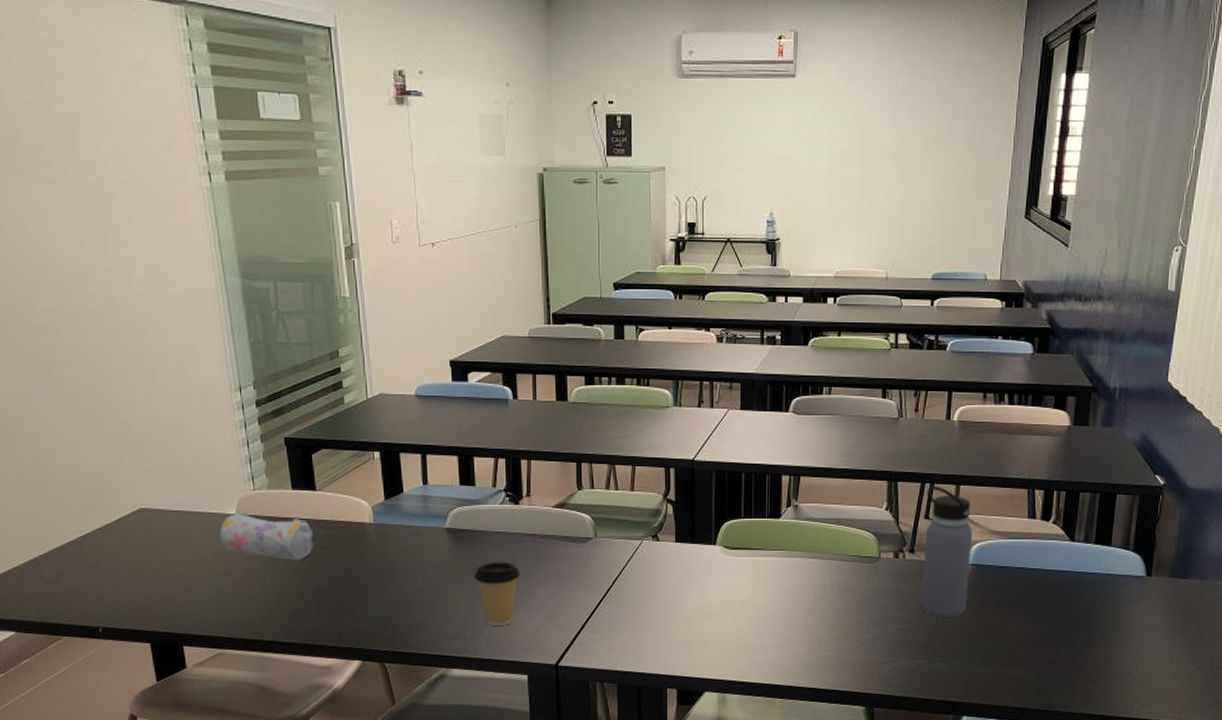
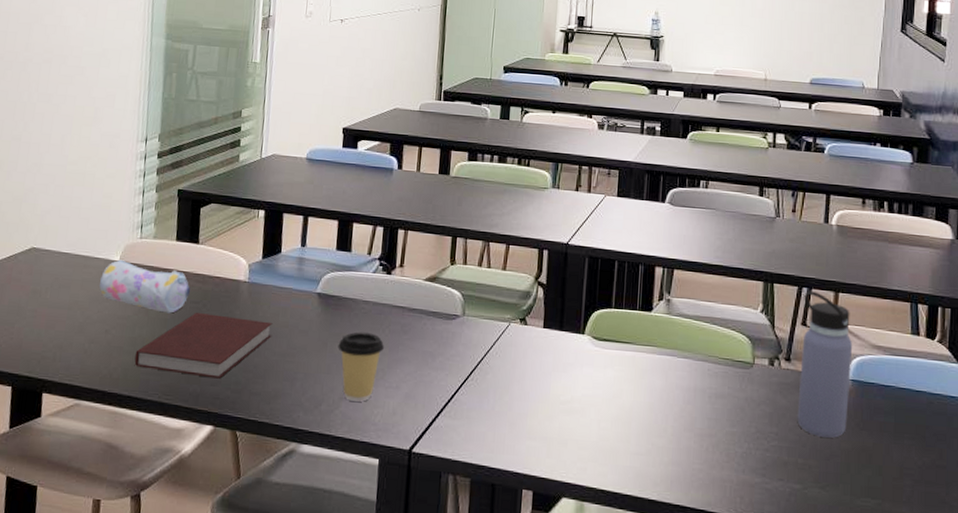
notebook: none [270,557,405,617] -> present [134,313,272,379]

